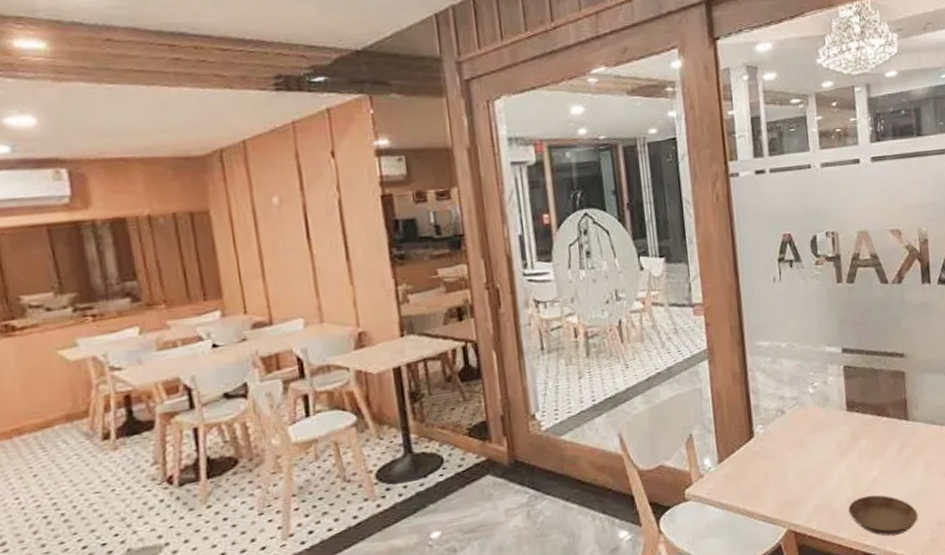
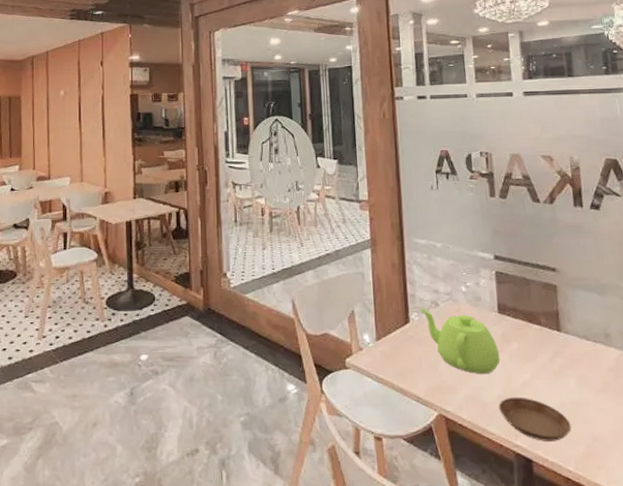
teapot: none [764,418,849,480] -> present [419,308,500,374]

